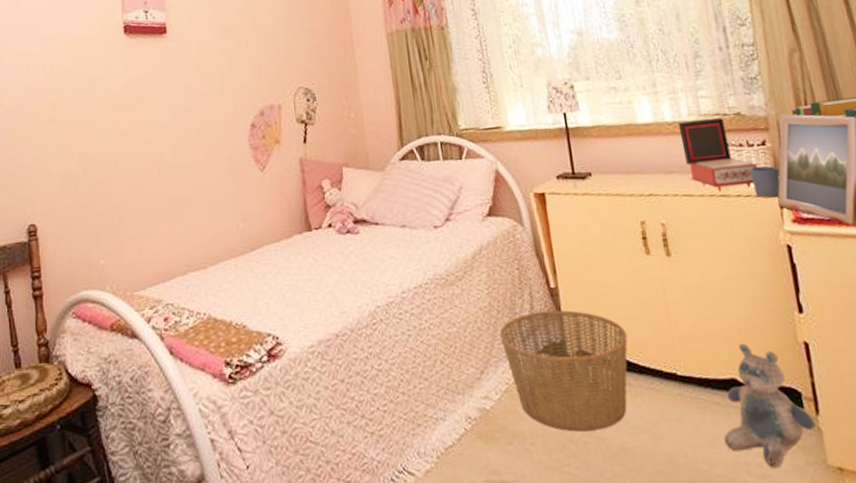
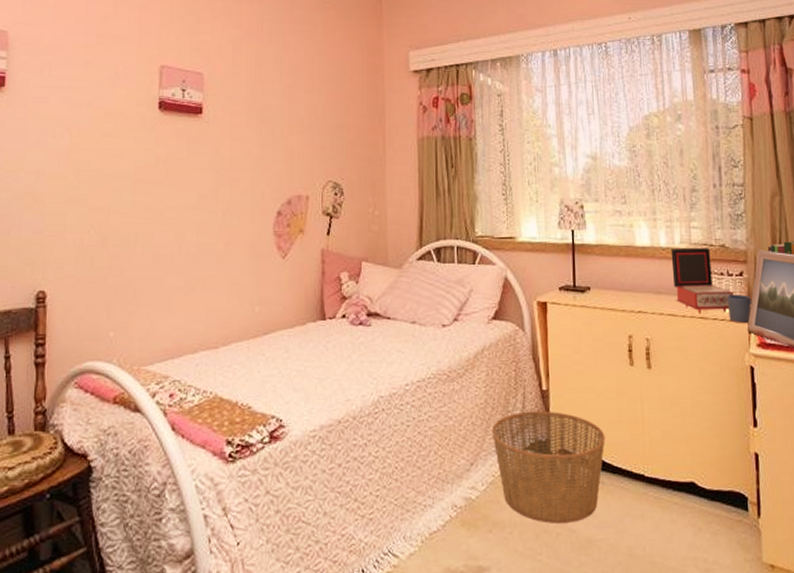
polar bear: present [723,343,816,469] -> none [678,451,756,564]

